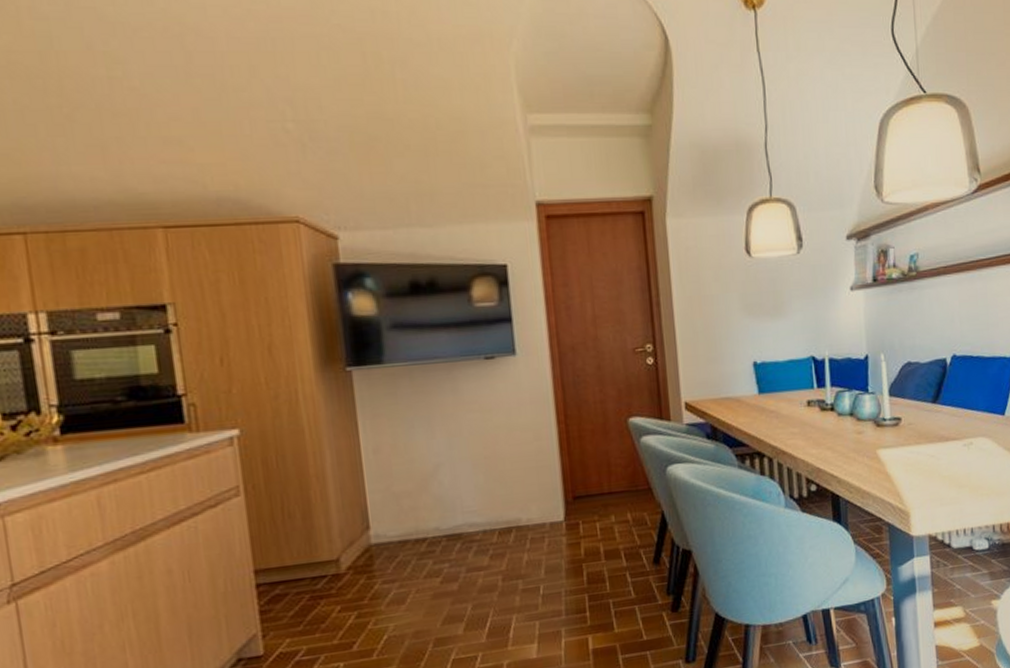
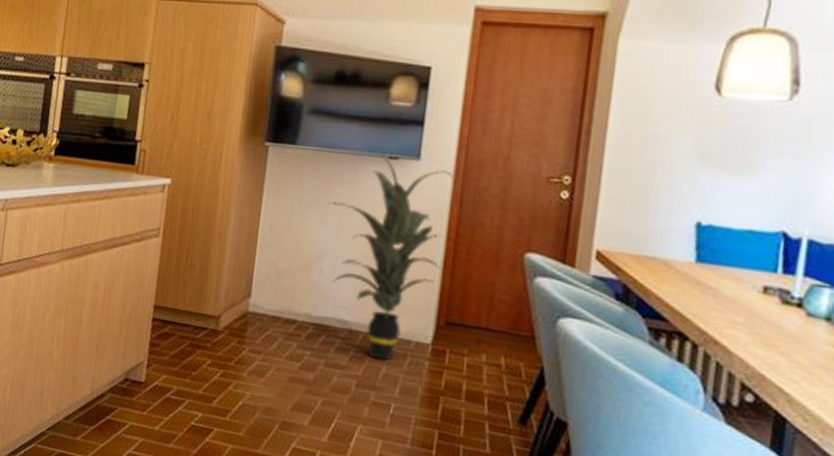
indoor plant: none [433,356,558,550] -> present [329,153,454,361]

